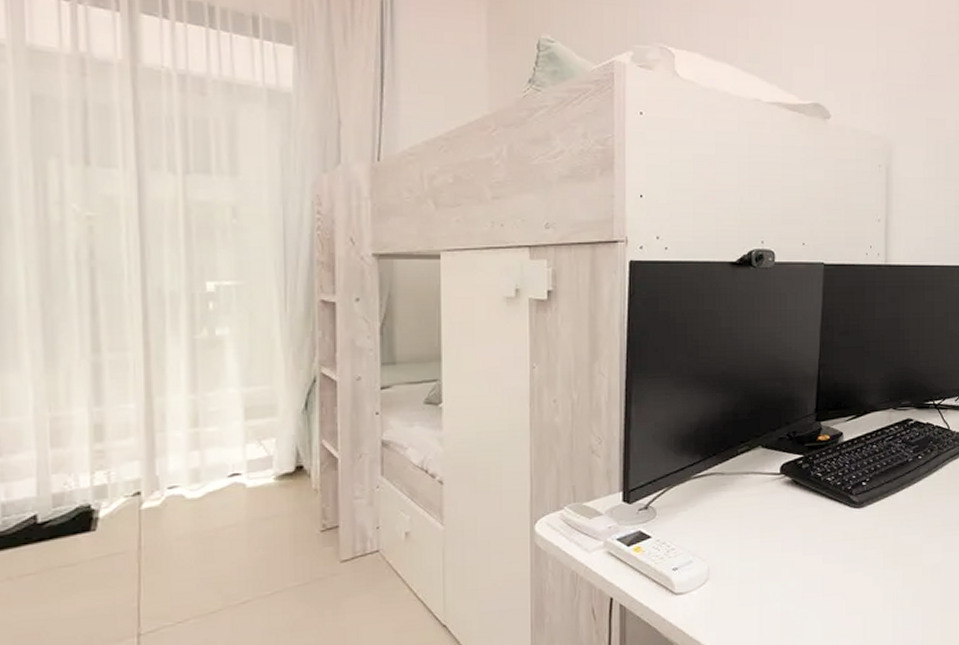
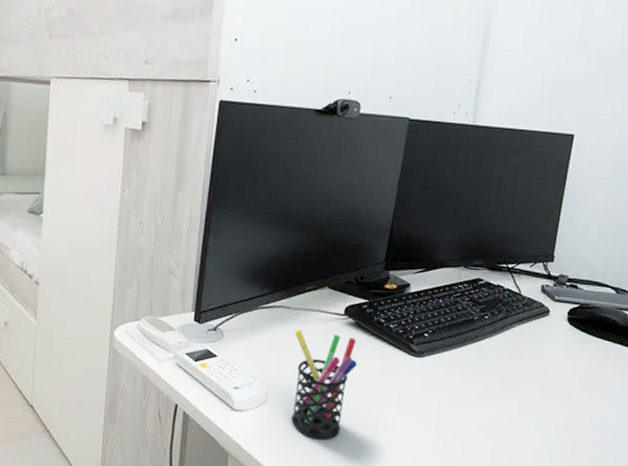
pen holder: none [731,495,798,612] -> present [291,329,357,440]

